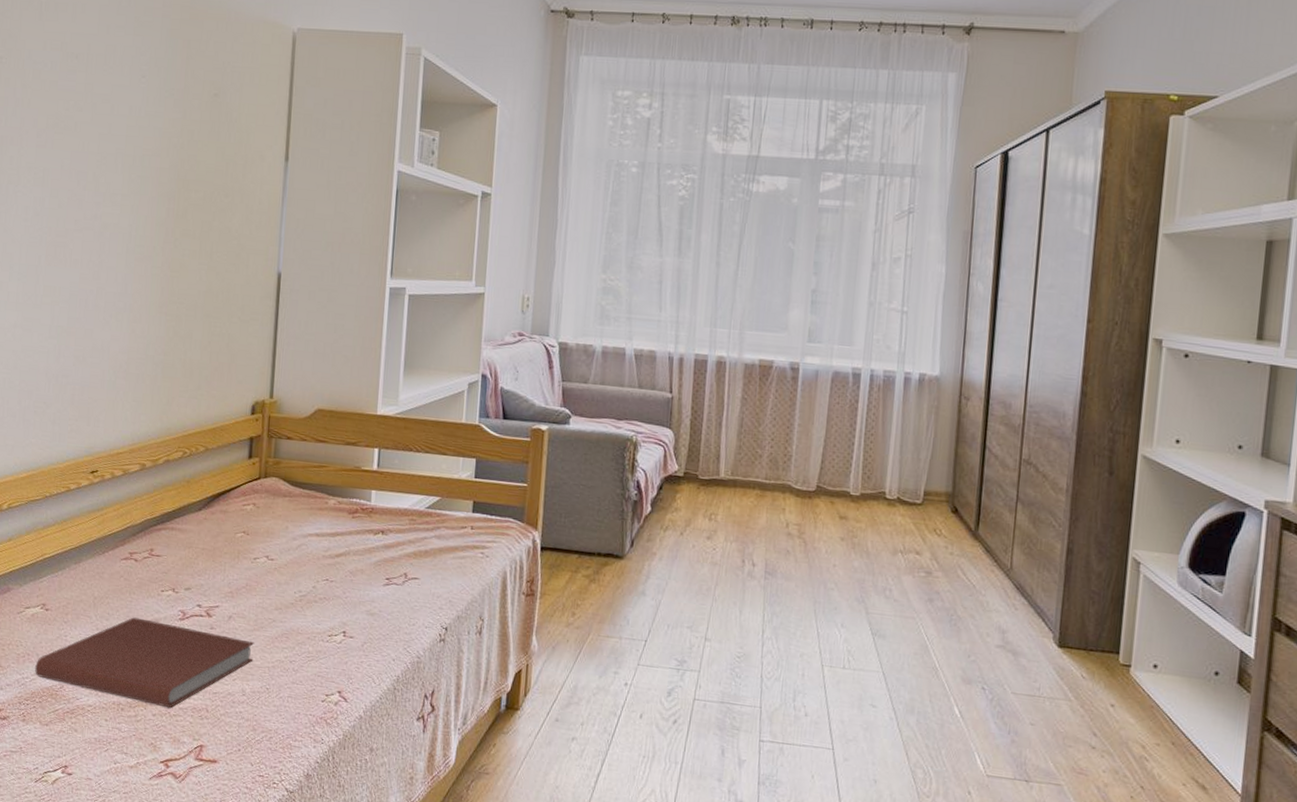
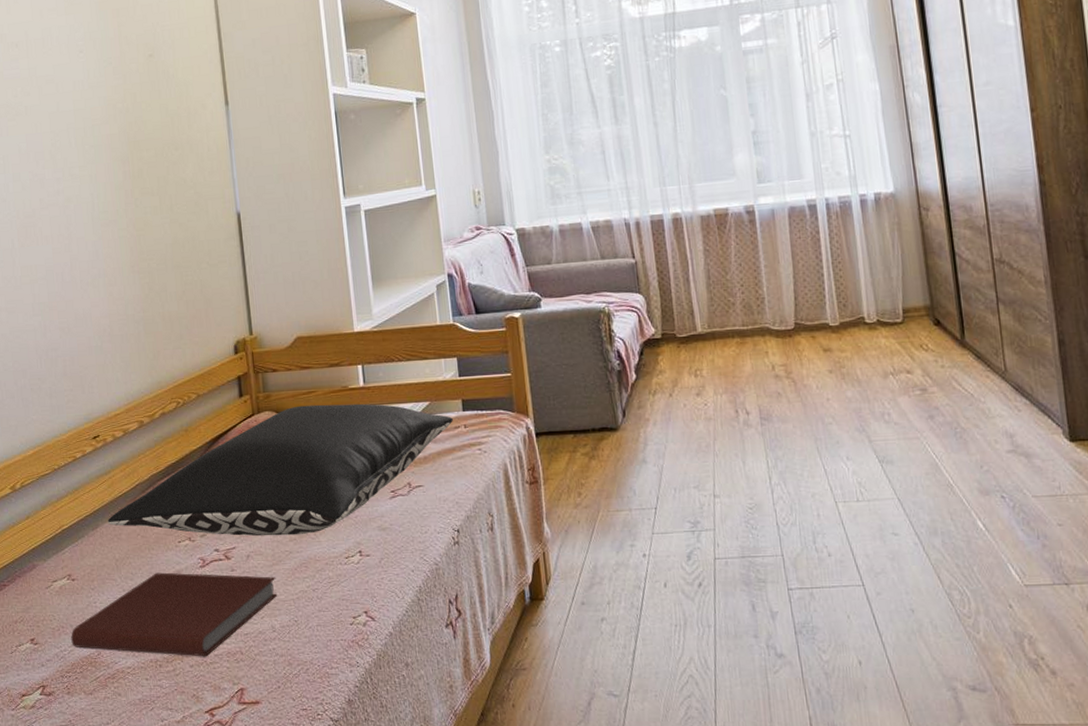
pillow: none [92,477,461,606] -> present [107,403,453,536]

